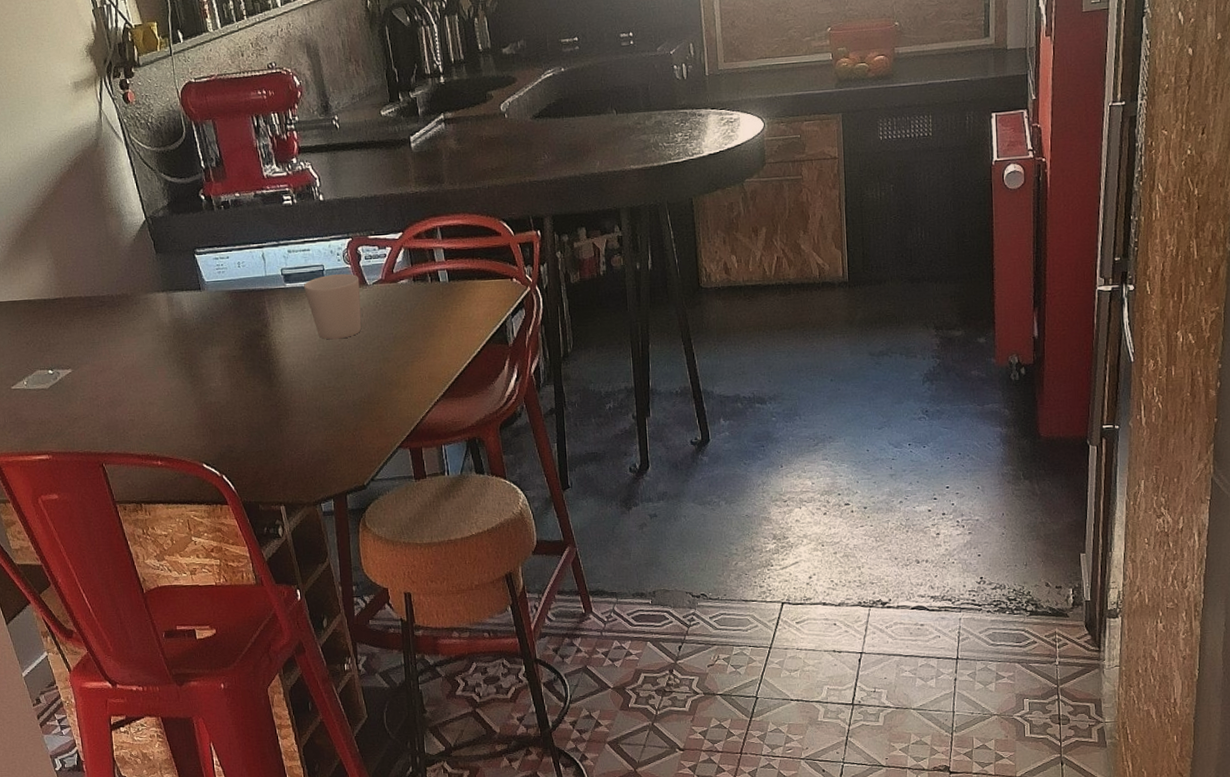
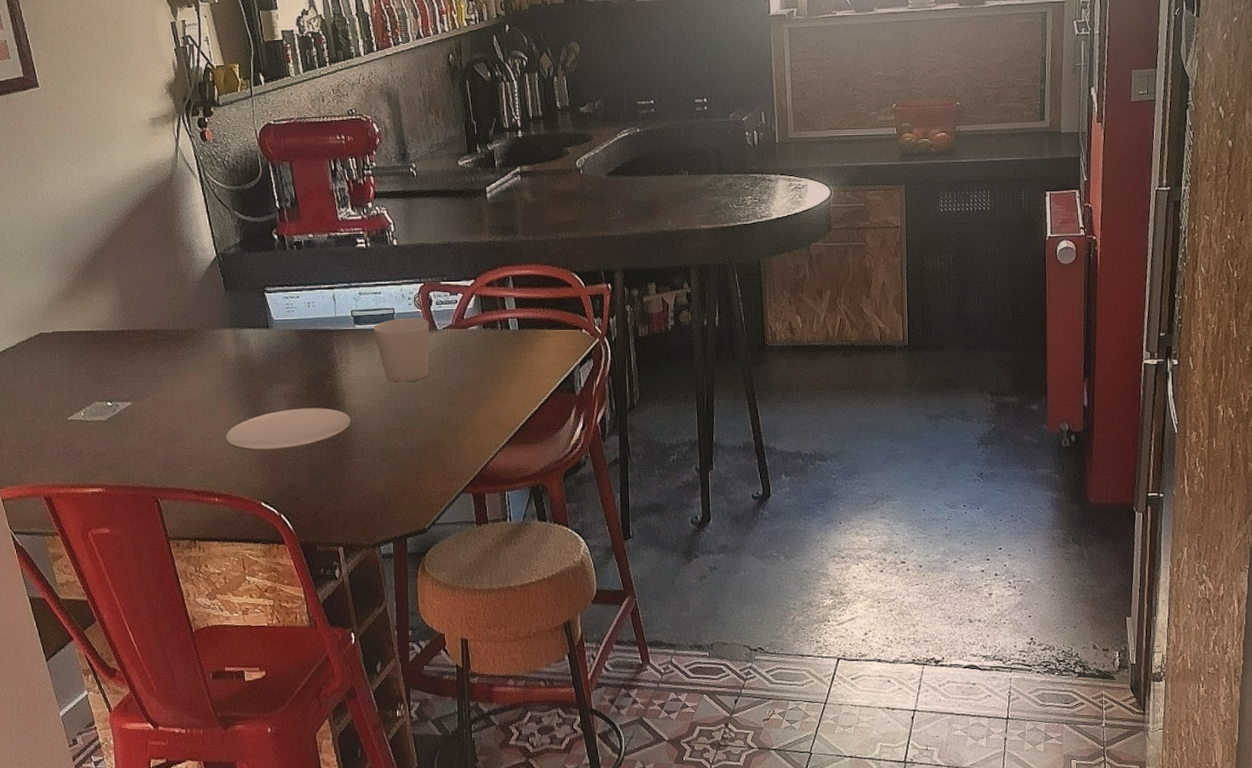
plate: none [165,368,286,414] -> present [226,408,351,452]

